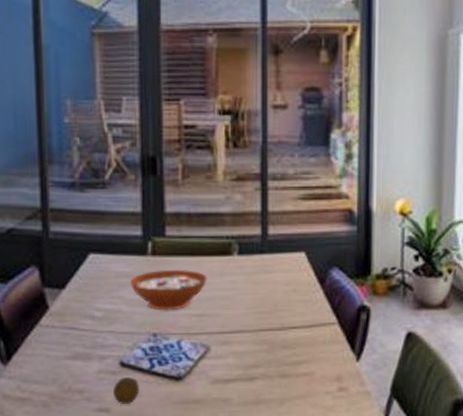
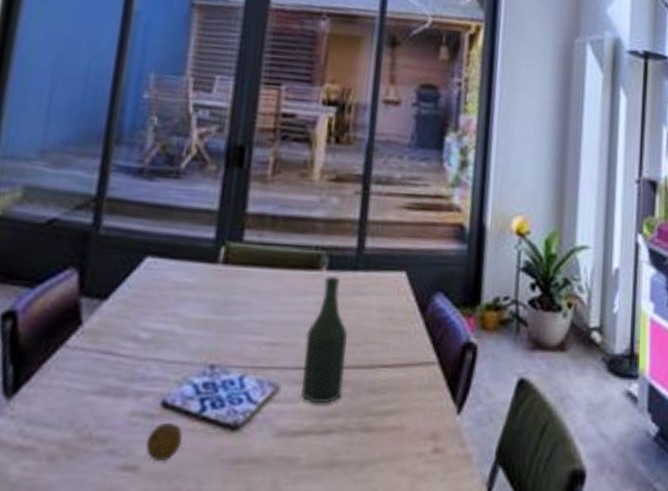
decorative bowl: present [131,270,207,311] -> none [191,283,287,336]
bottle: none [227,259,261,358] -> present [301,275,349,404]

